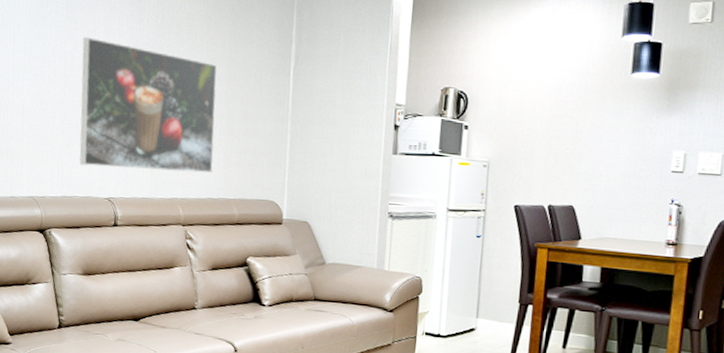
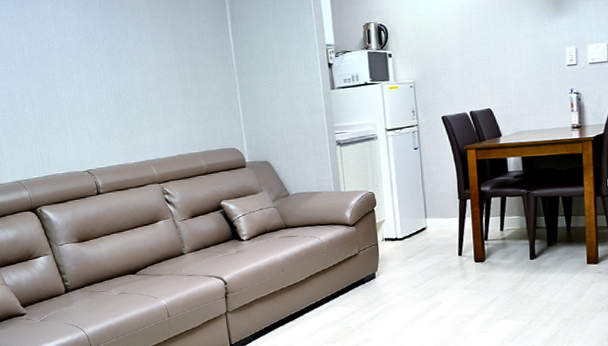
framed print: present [79,37,217,174] -> none [36,27,176,146]

